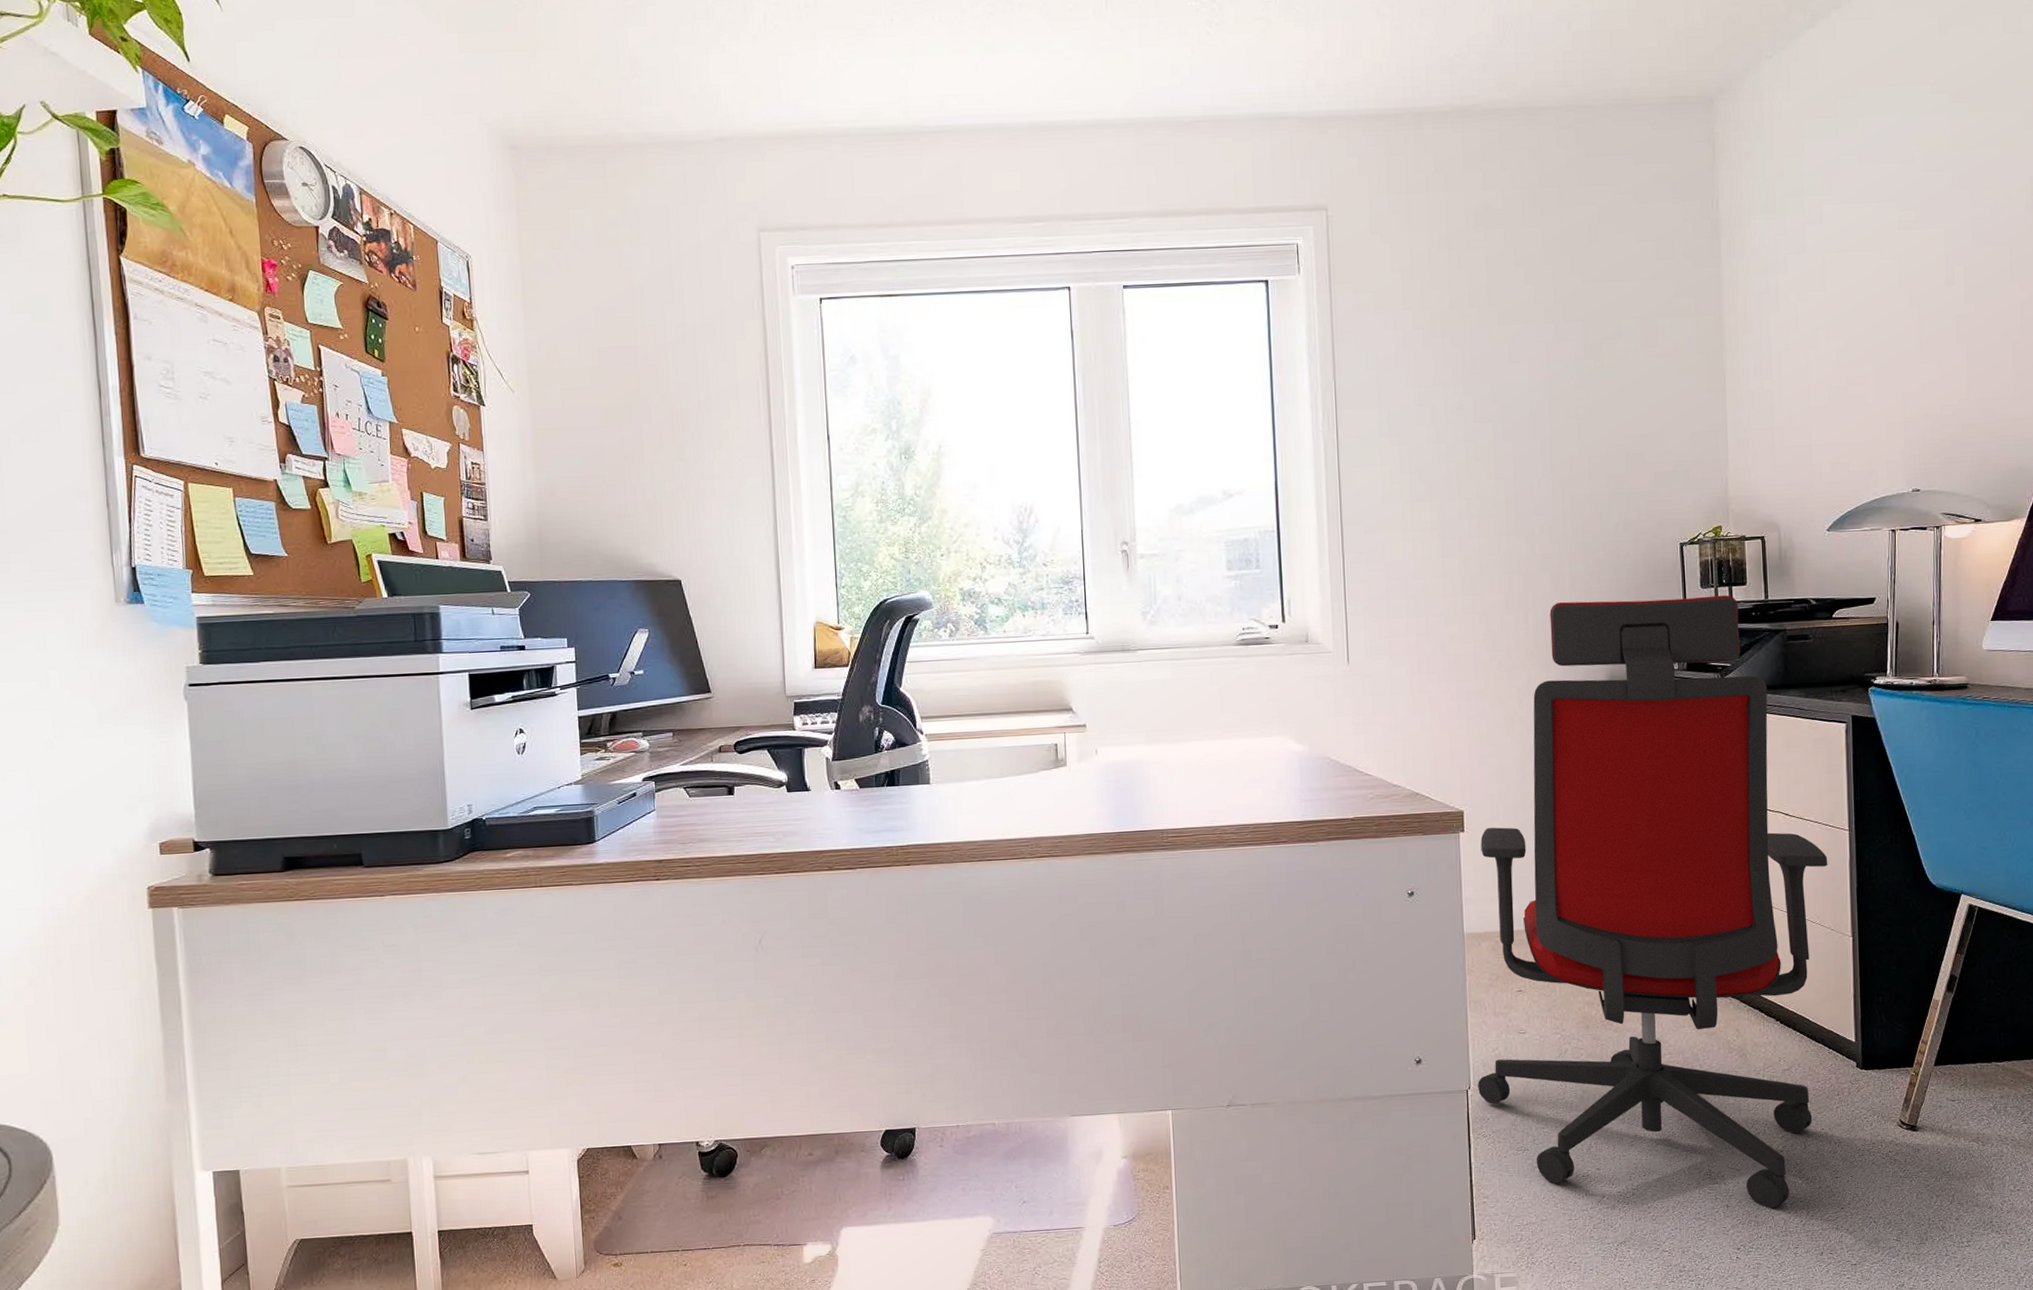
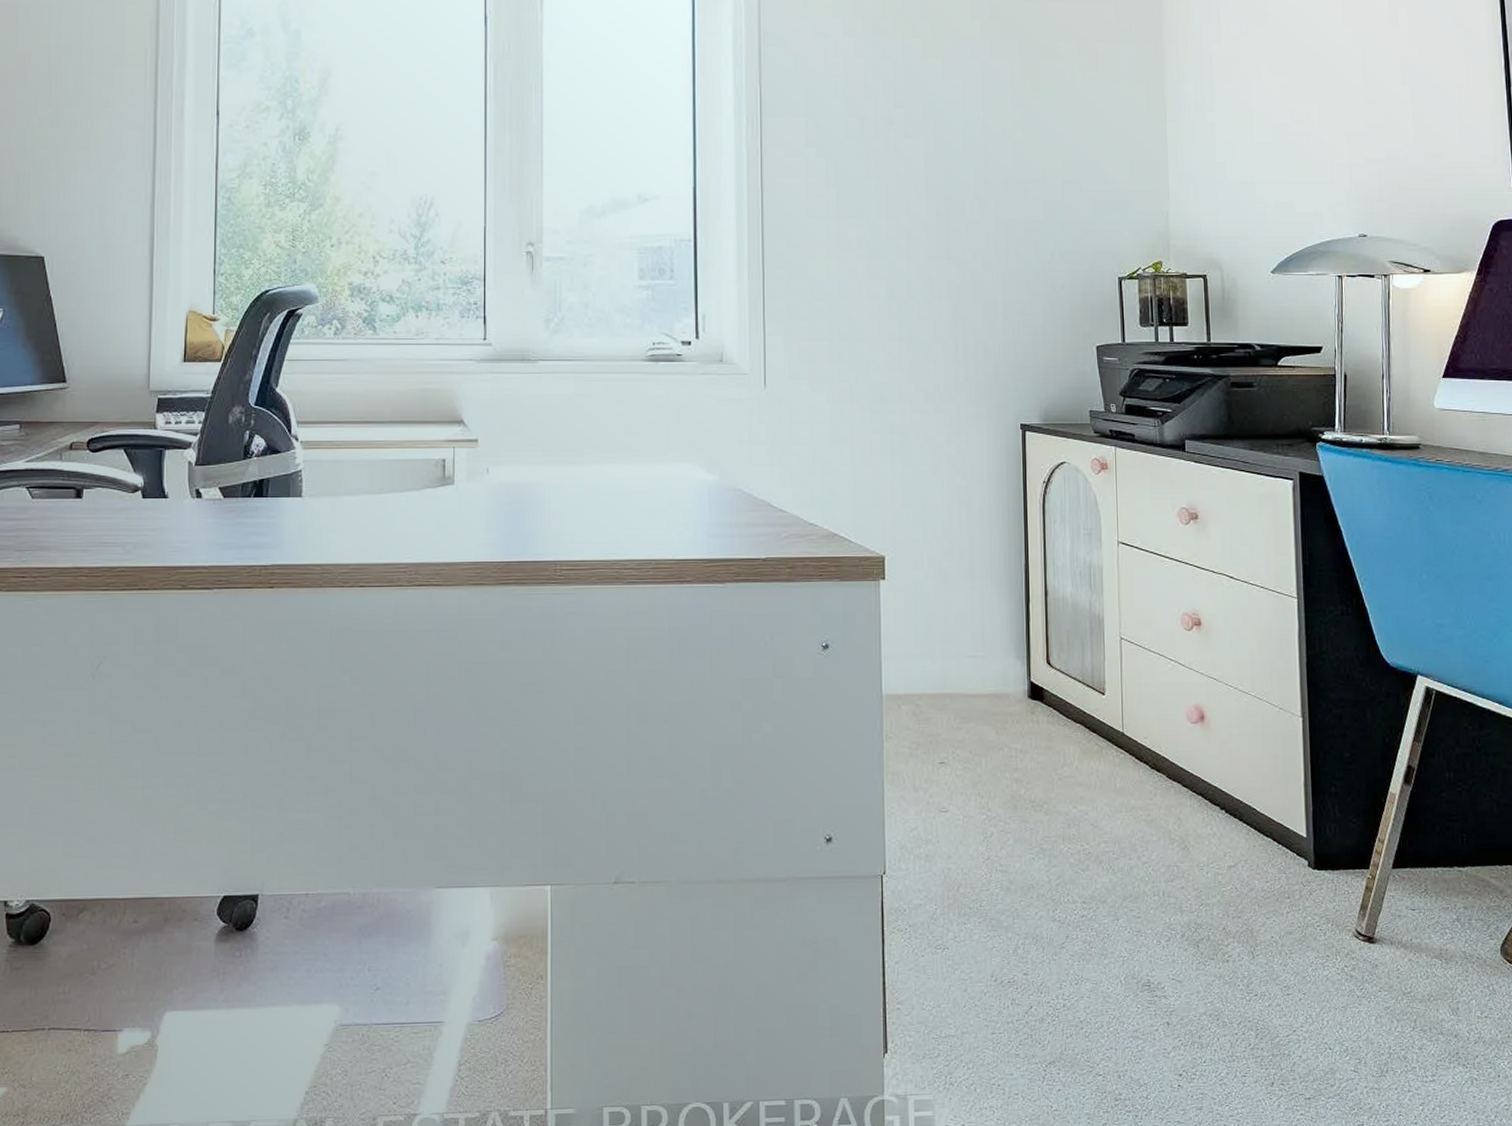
office chair: present [1478,595,1828,1209] -> none [894,332,1276,1029]

